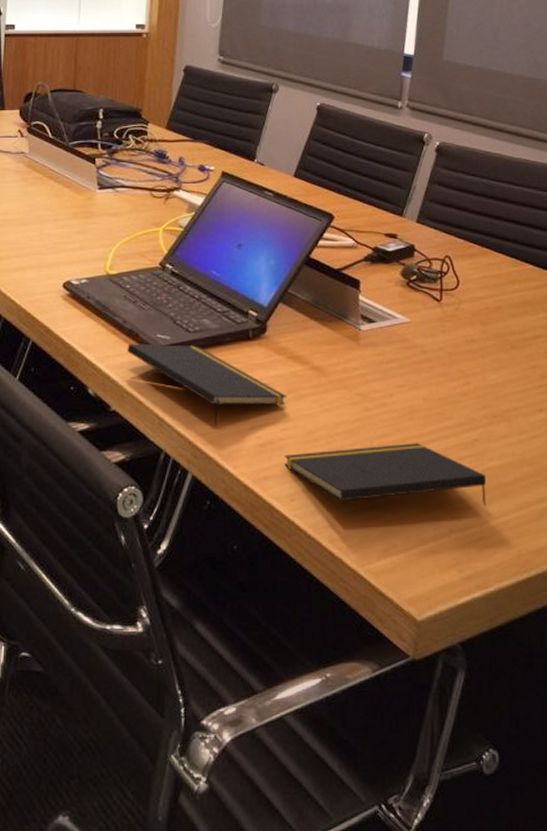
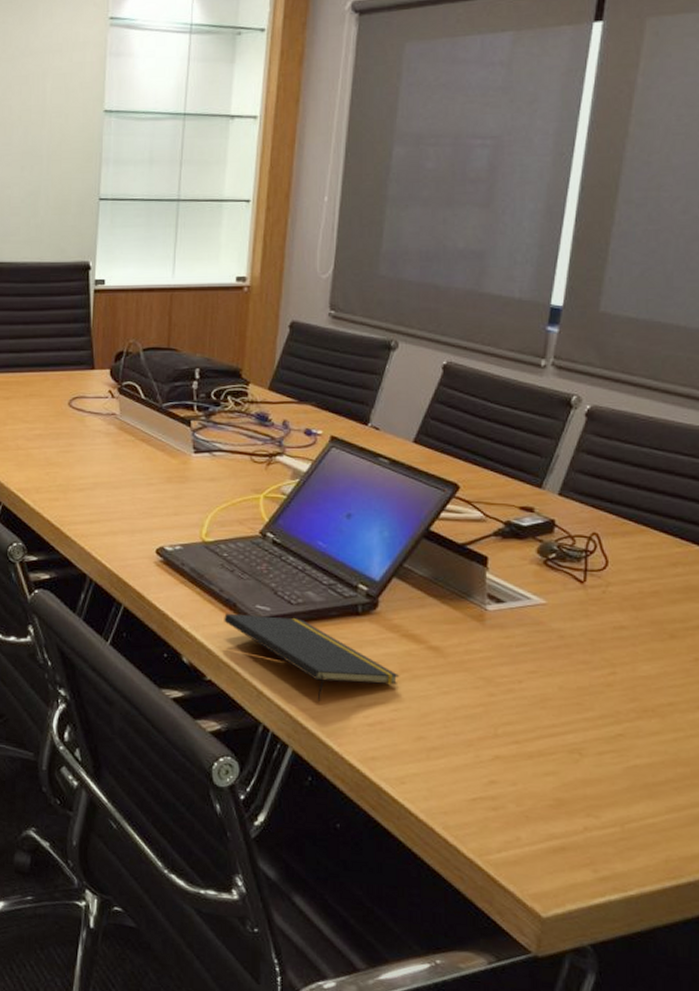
notepad: present [284,443,487,506] -> none [394,733,632,806]

